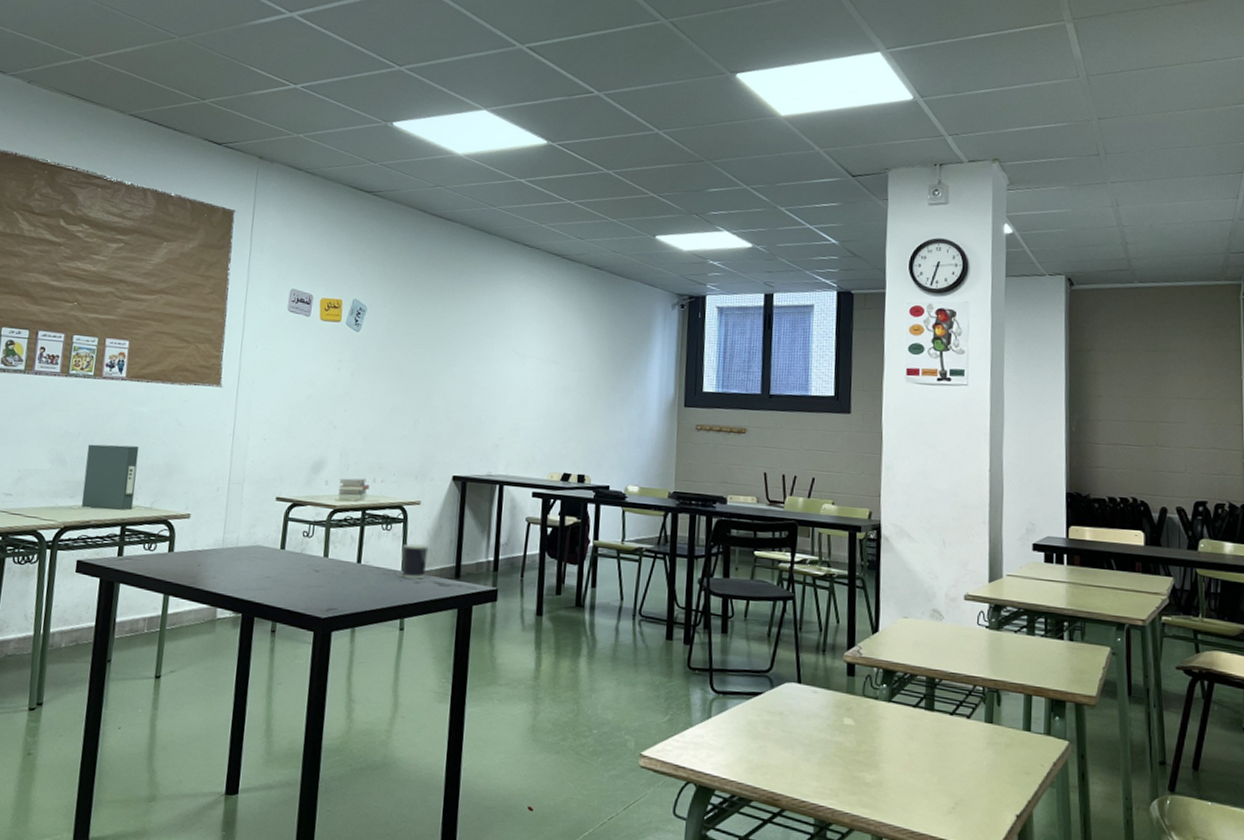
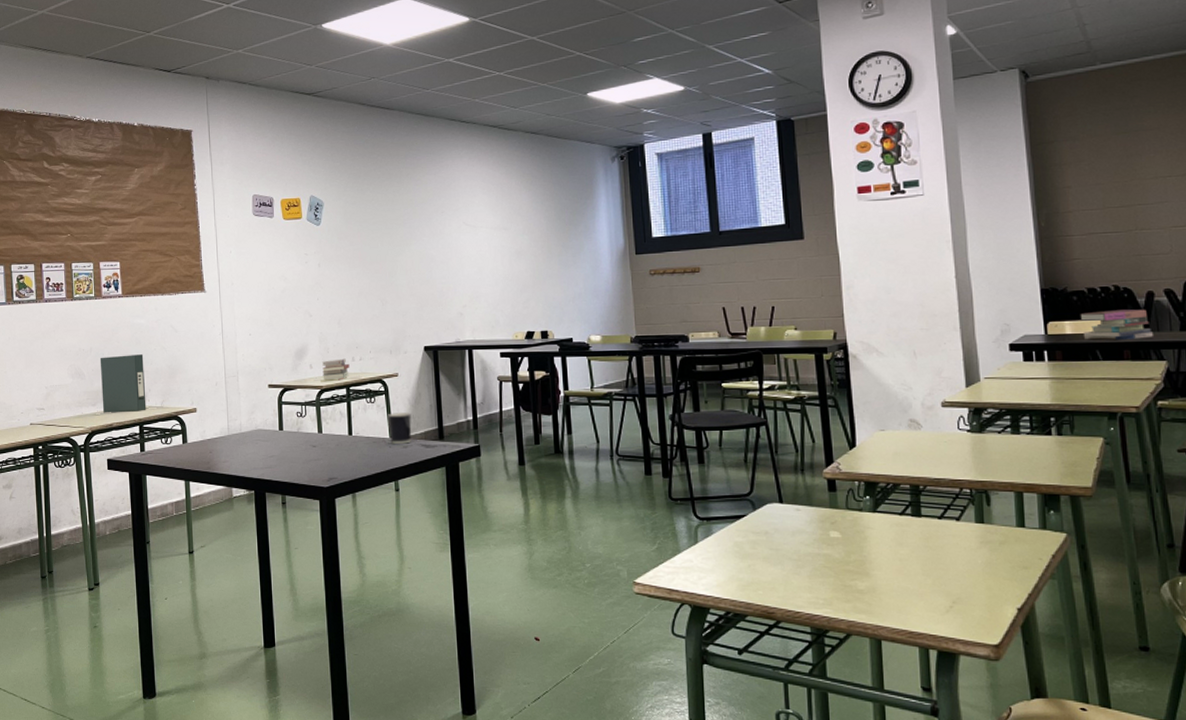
books: none [1099,520,1163,553] -> present [1080,309,1153,341]

